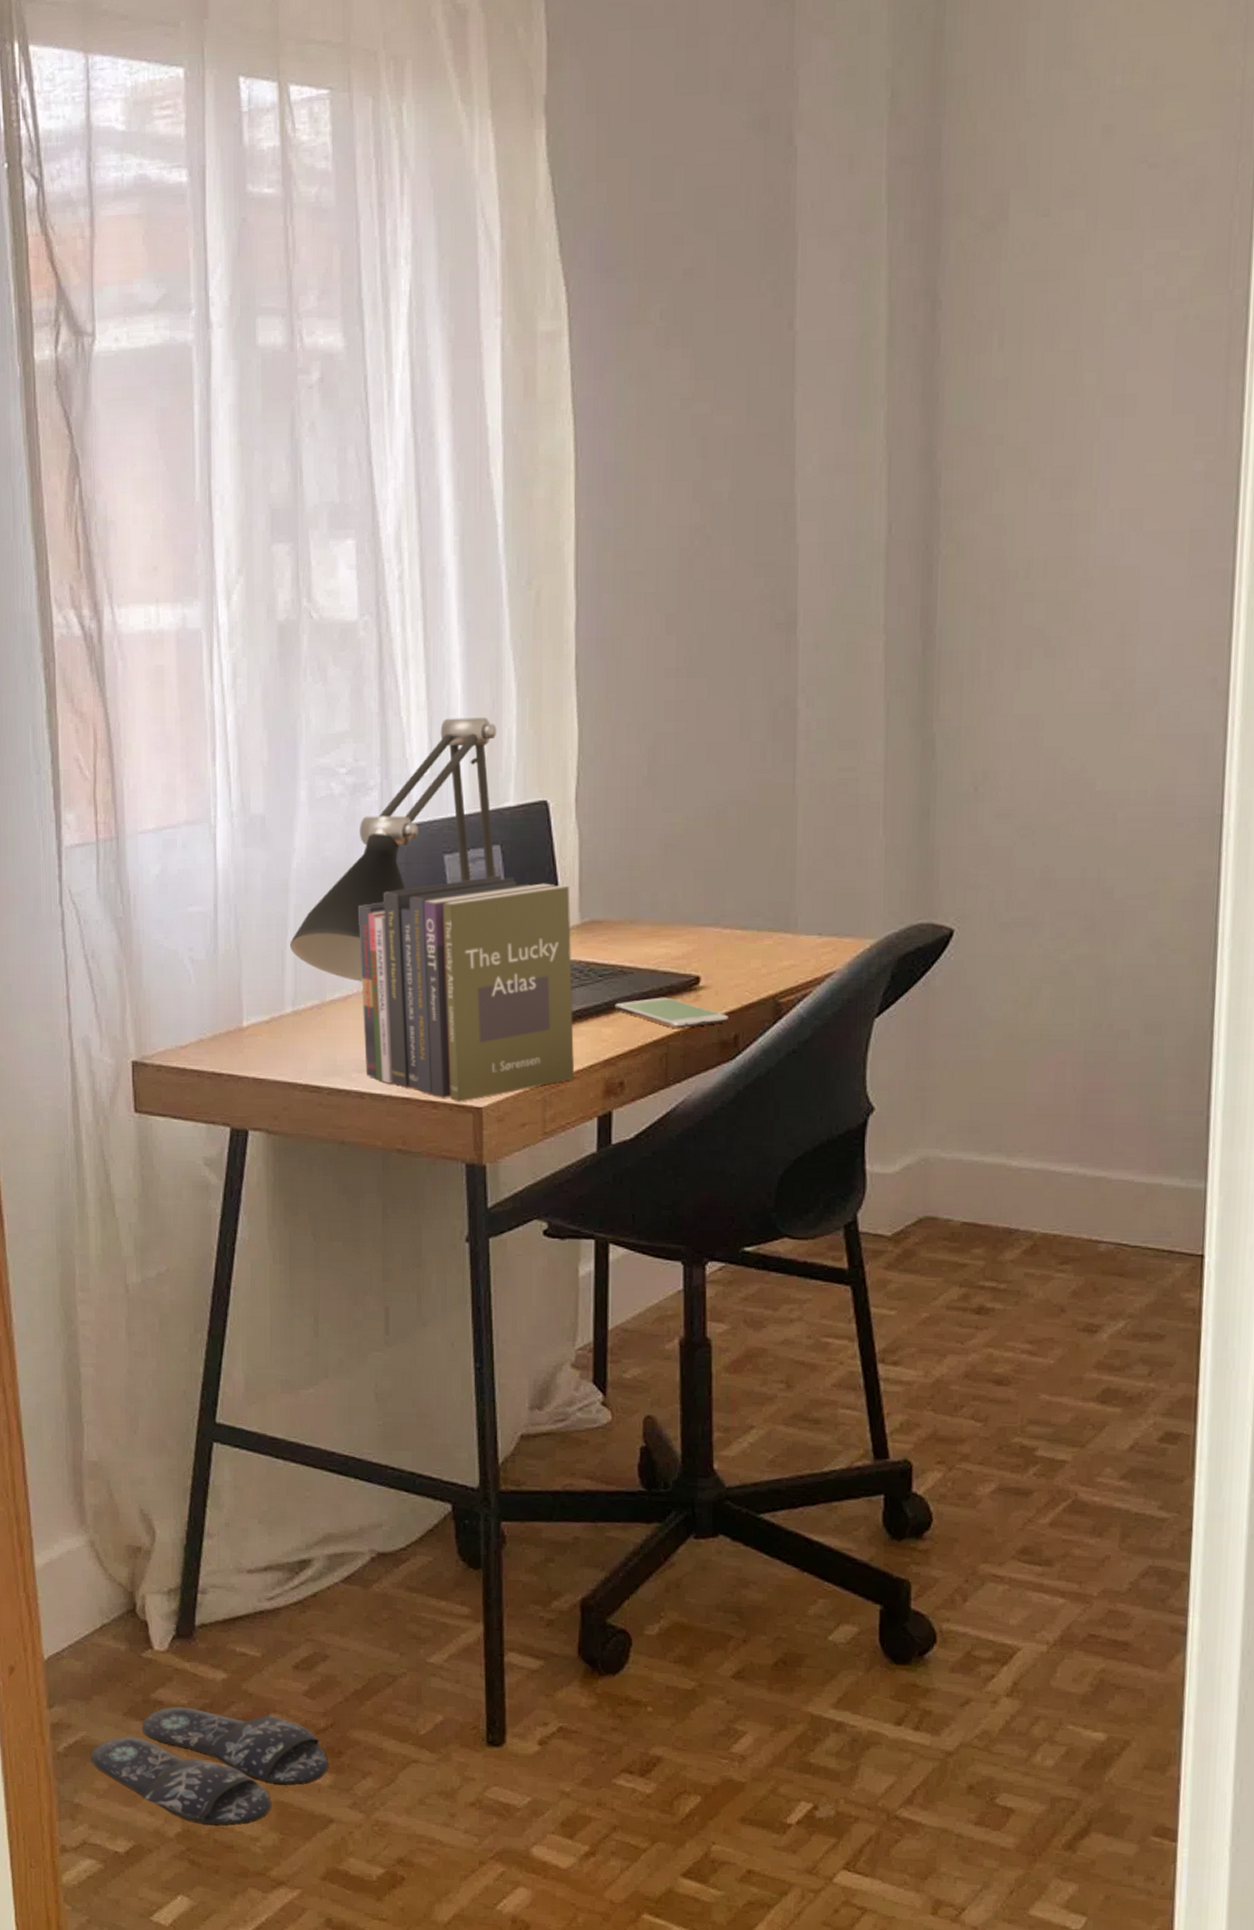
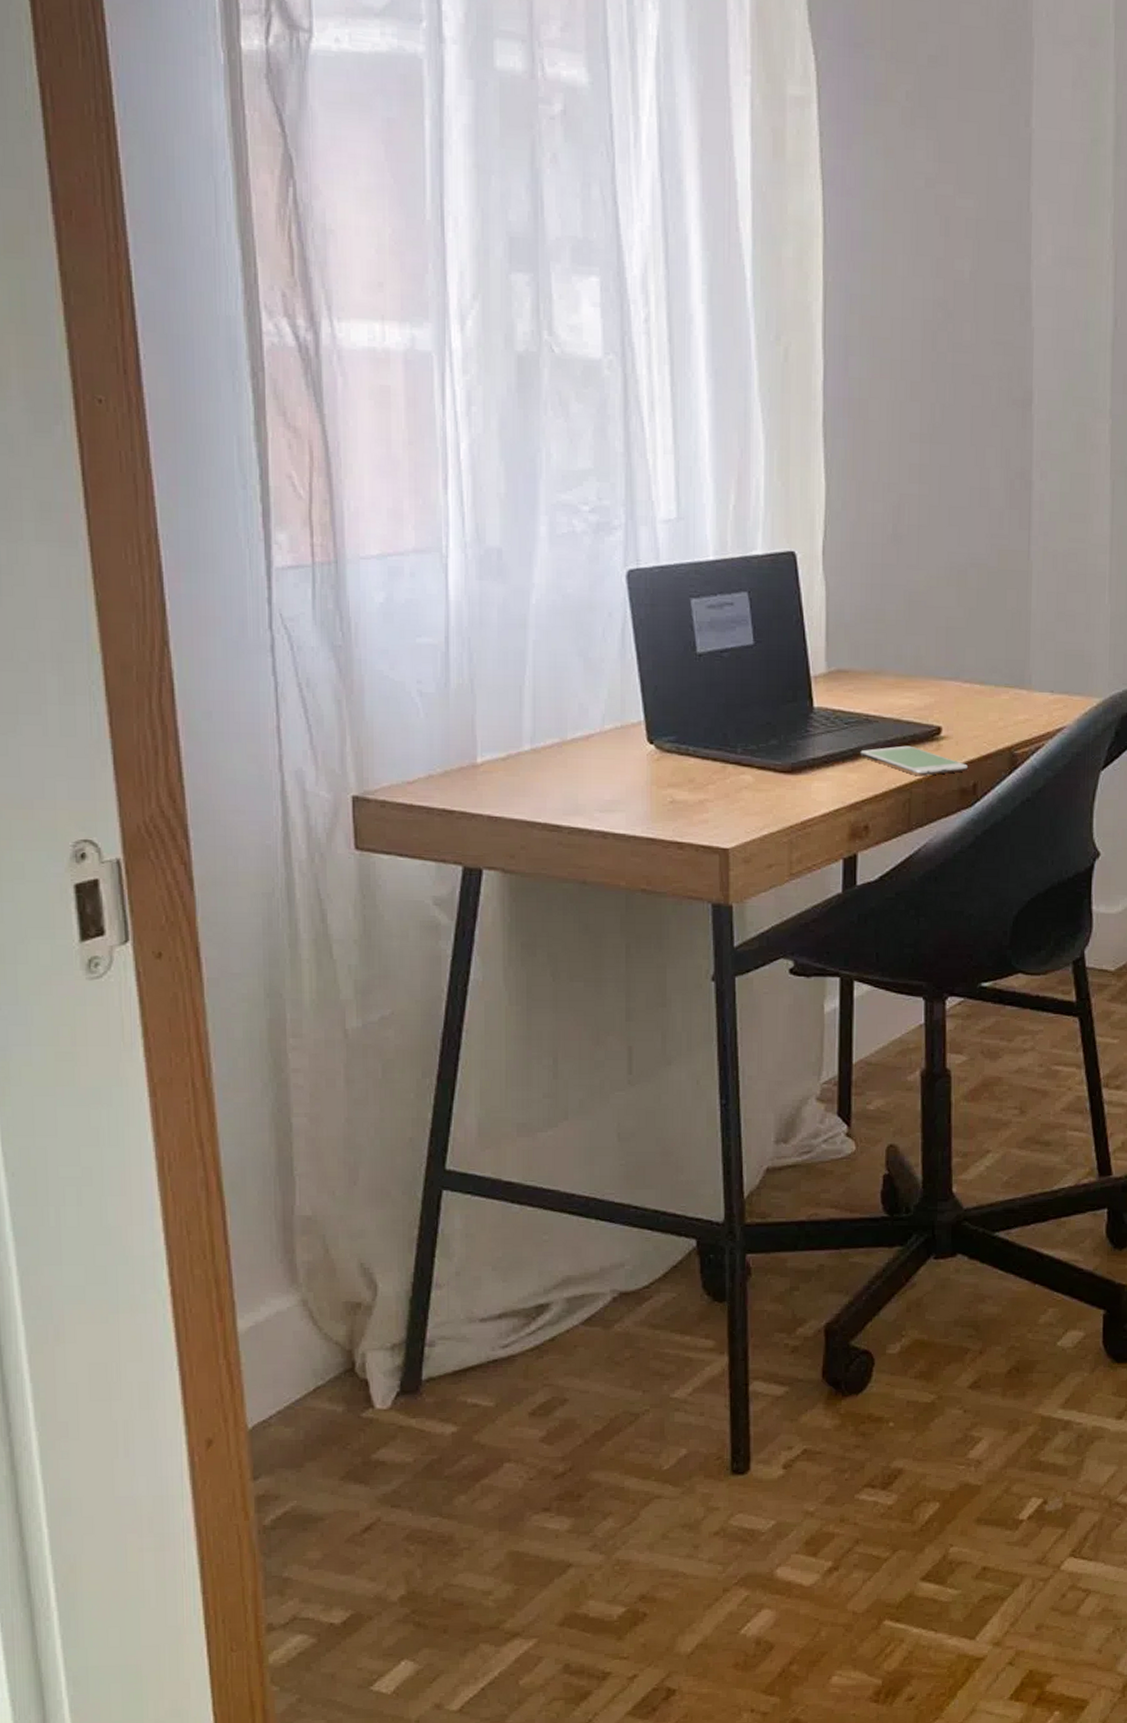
slippers: present [91,1706,328,1825] -> none [302,1465,567,1584]
desk lamp: present [290,717,499,982] -> none [529,464,747,722]
books: present [357,875,574,1102] -> none [601,622,820,843]

